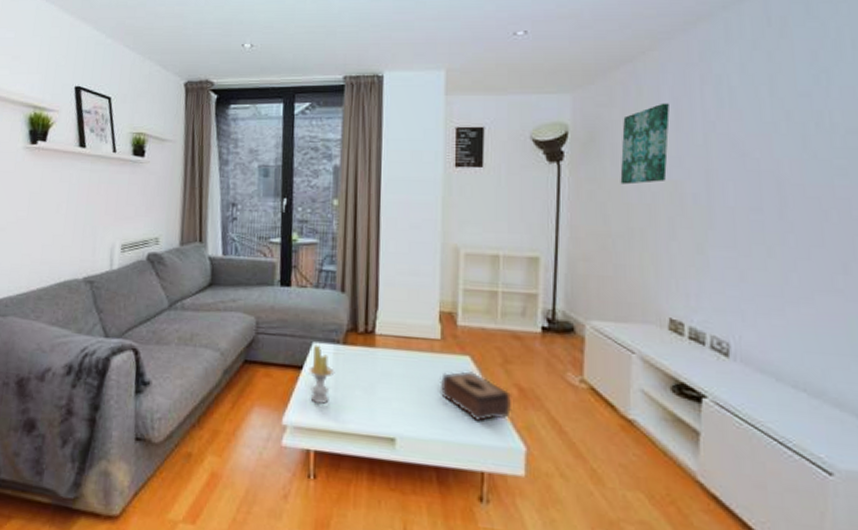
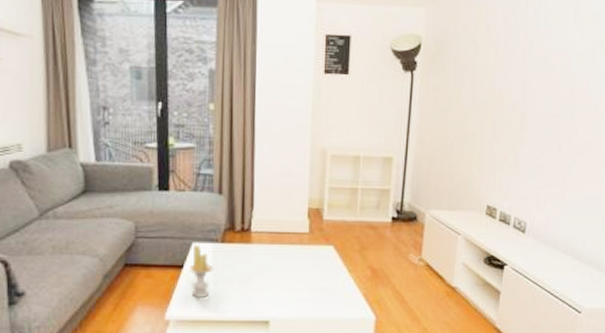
tissue box: present [439,371,513,423] -> none [307,259,366,300]
wall art: present [620,103,670,185] -> none [459,20,501,93]

